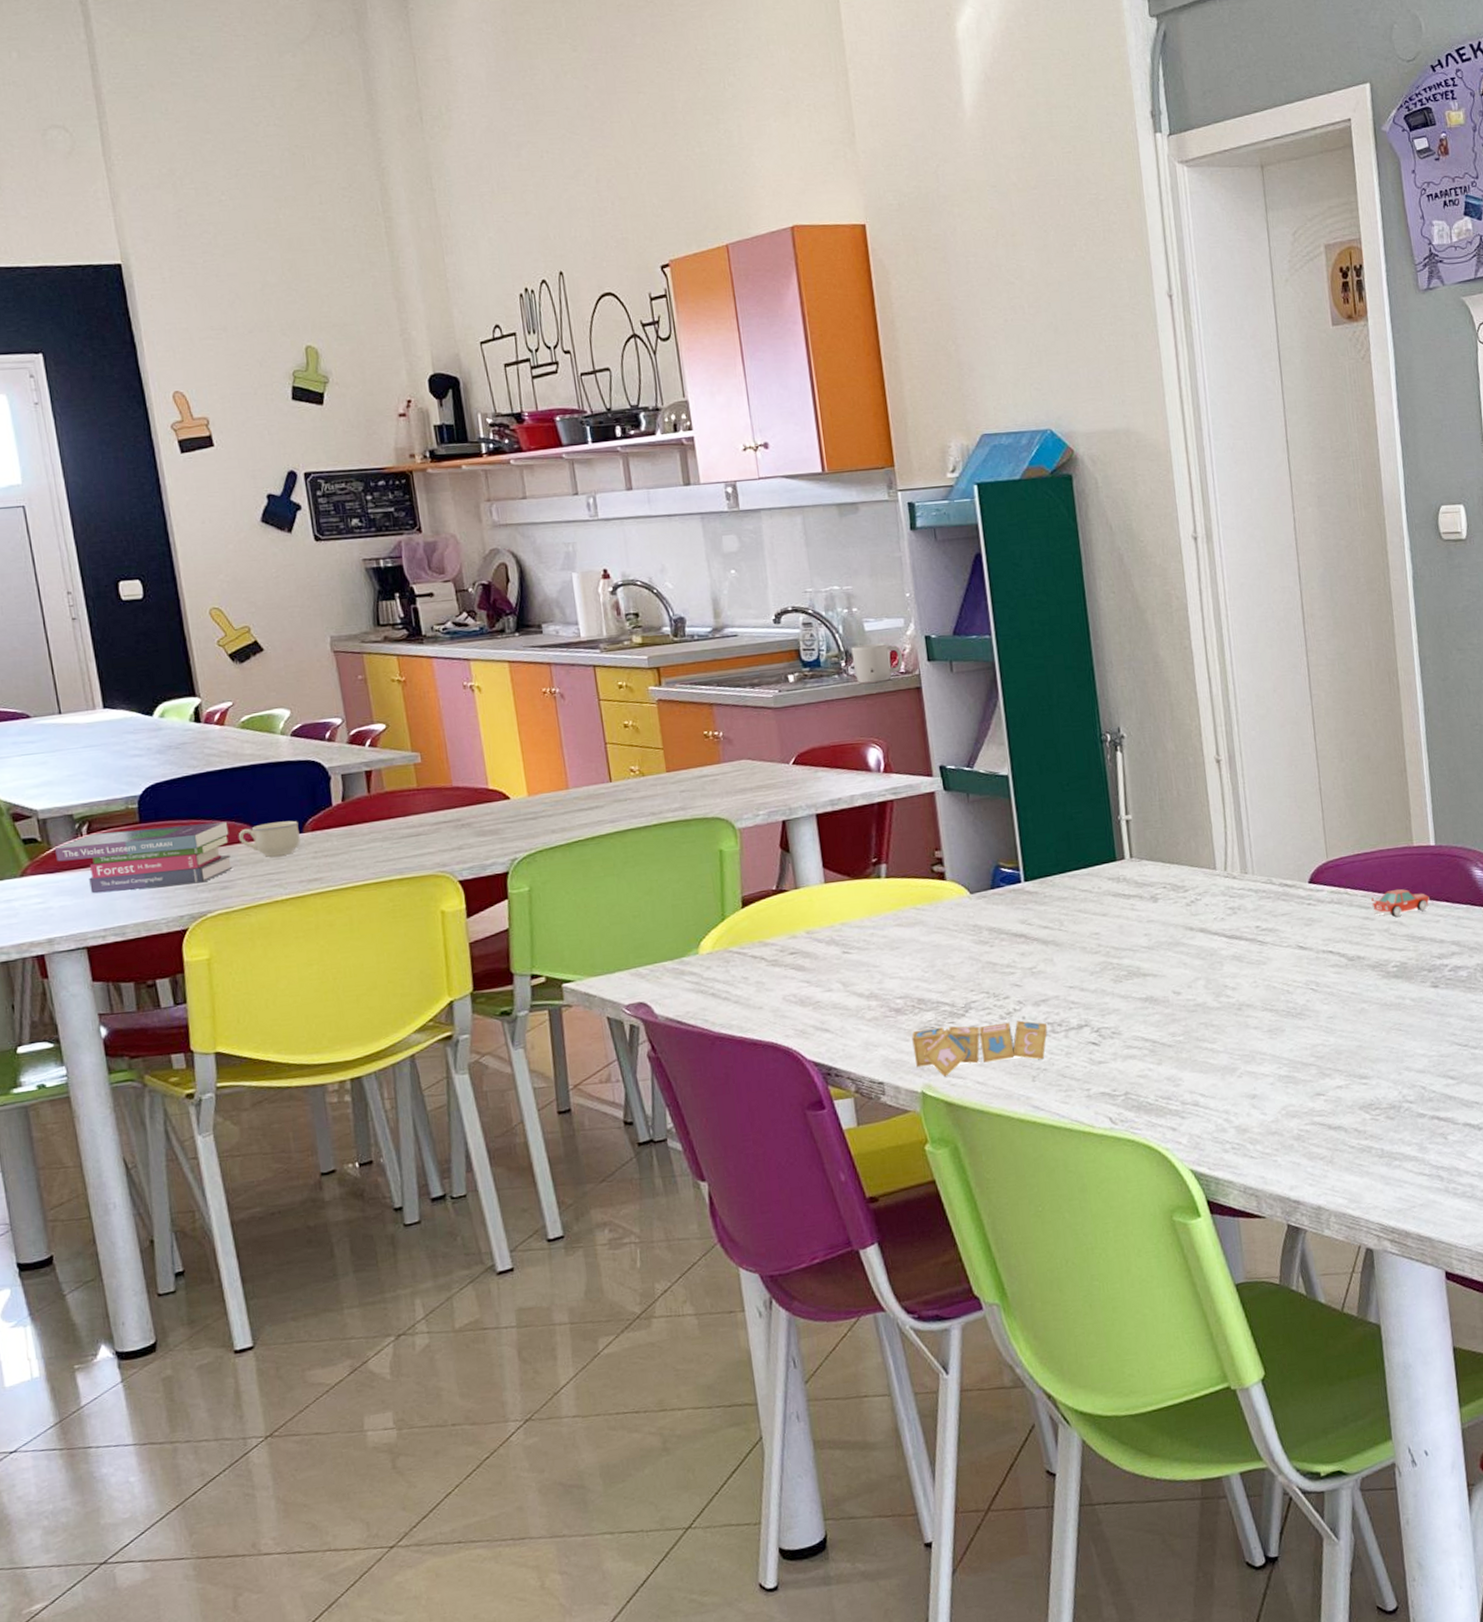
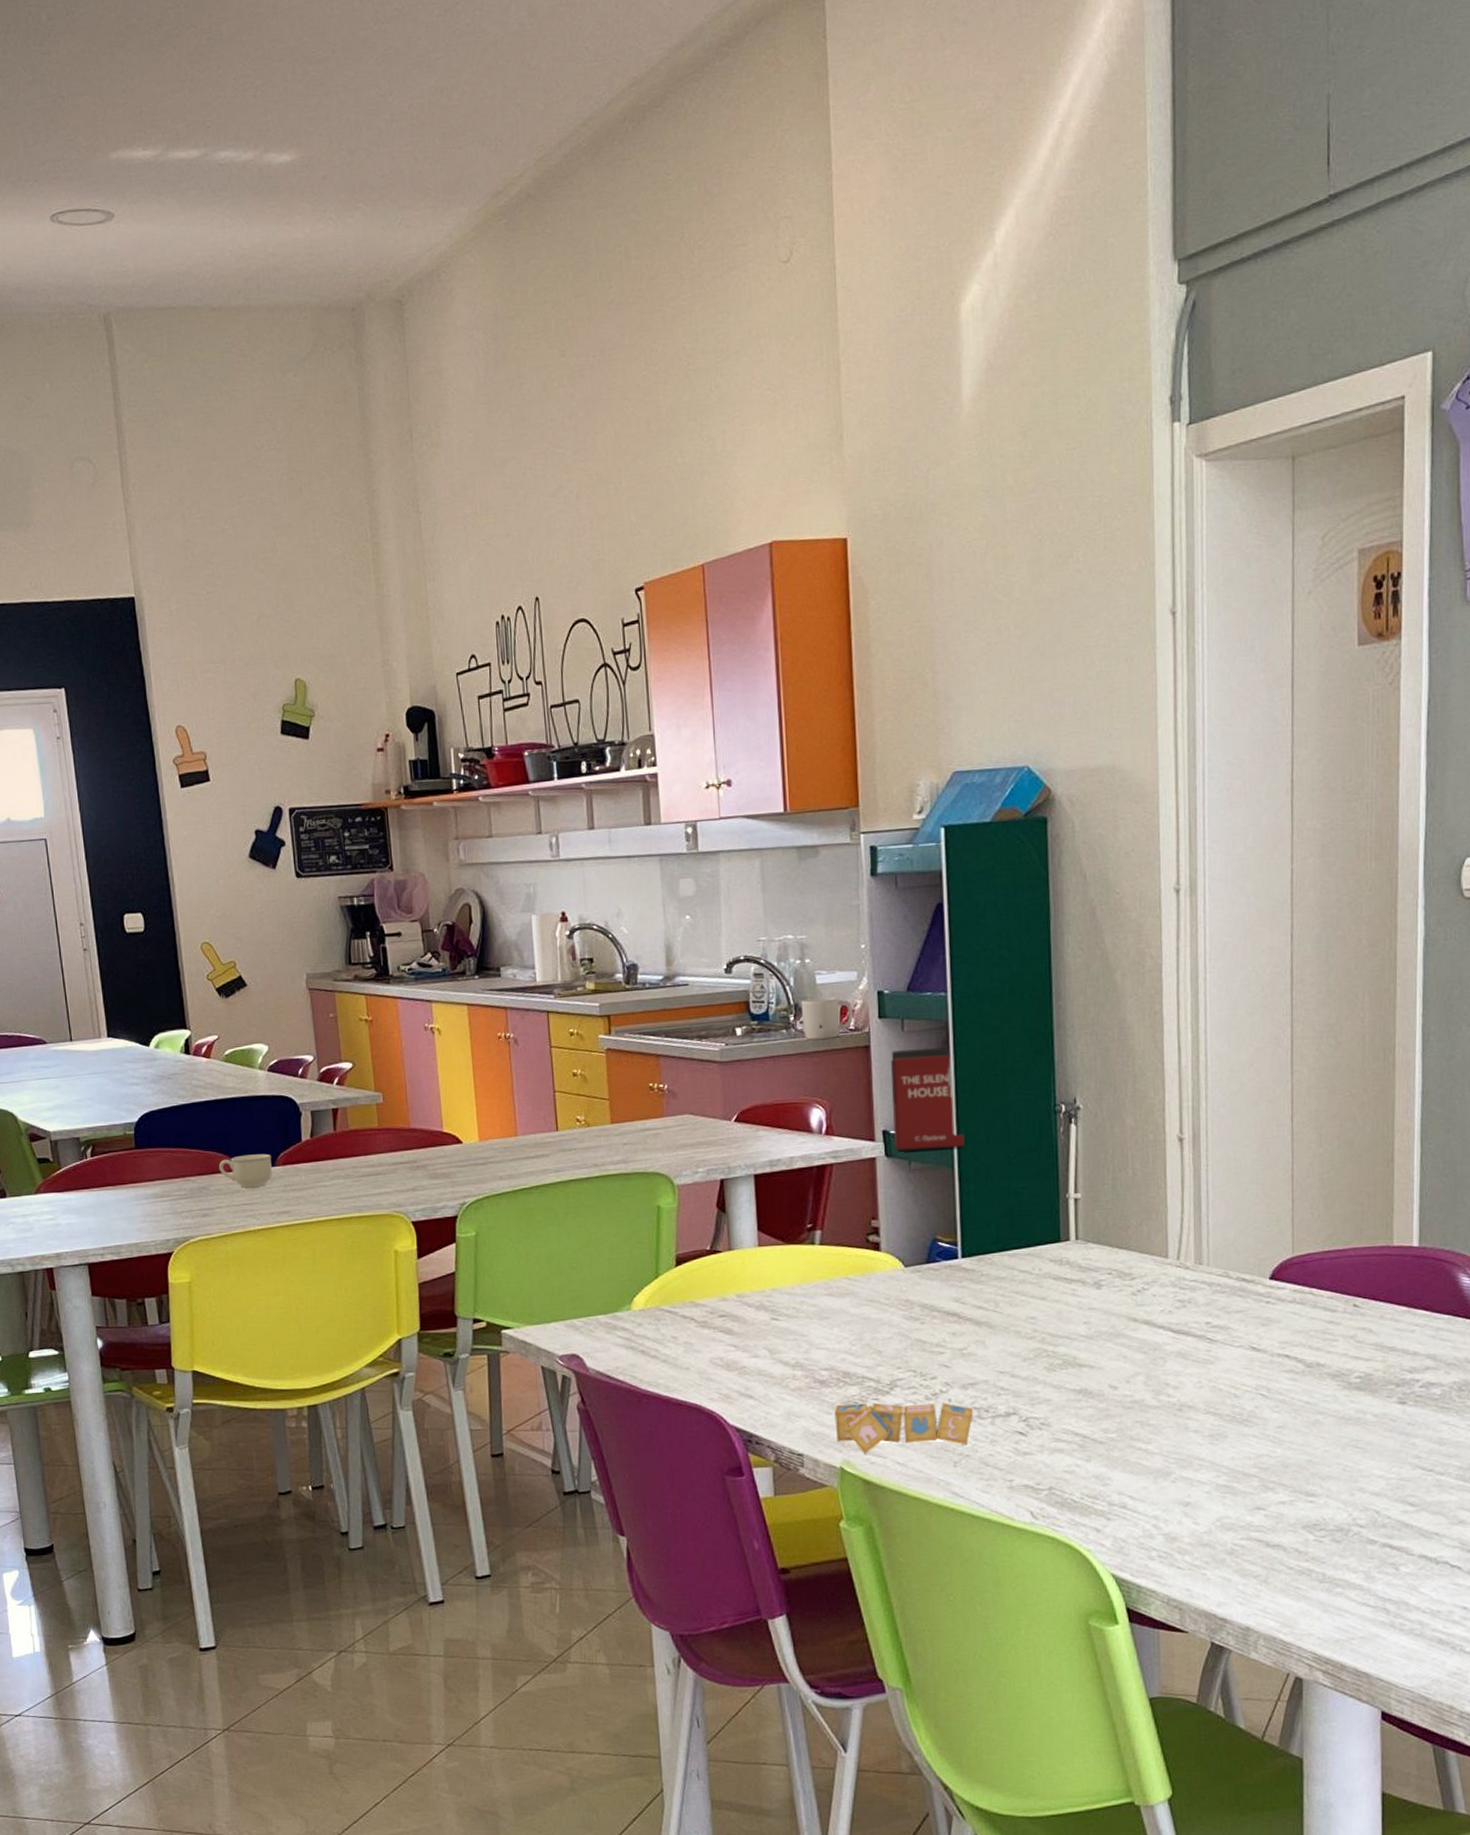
books: present [55,821,233,893] -> none [64,1151,213,1213]
books: none [942,685,1019,784] -> present [890,1047,965,1151]
toy car: present [1371,888,1430,917] -> none [1339,1292,1406,1323]

